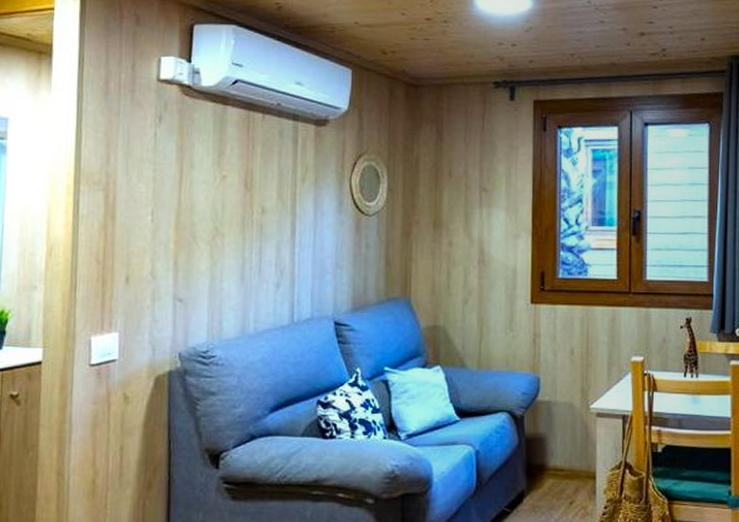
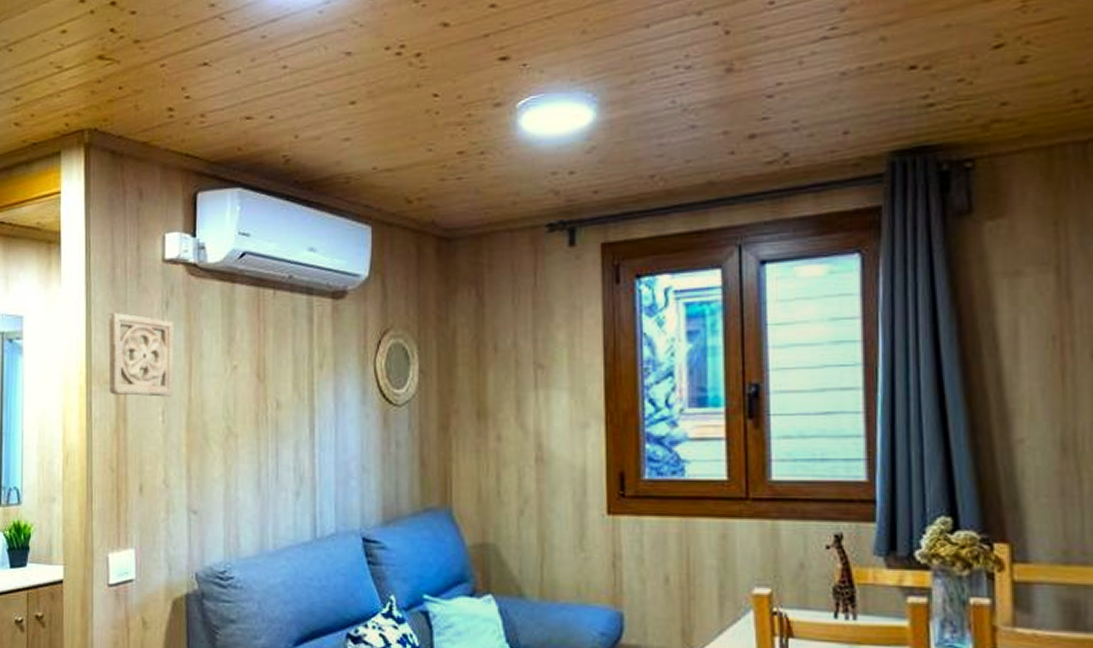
wall ornament: none [98,121,167,199] -> present [108,312,174,397]

